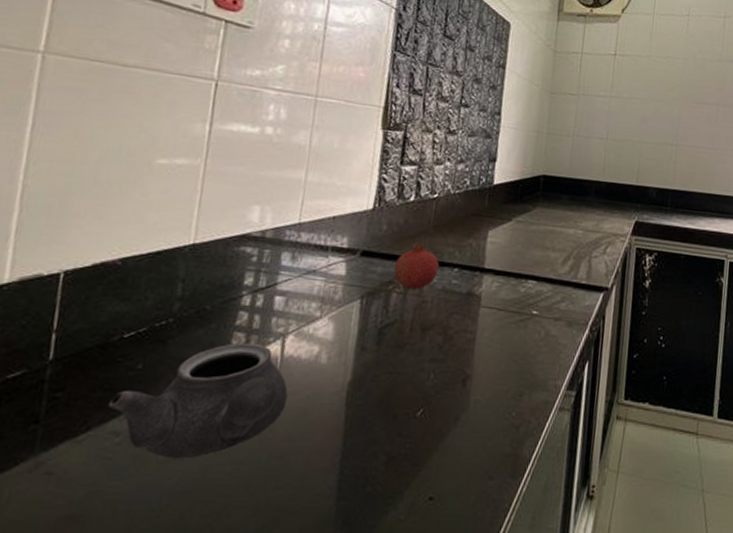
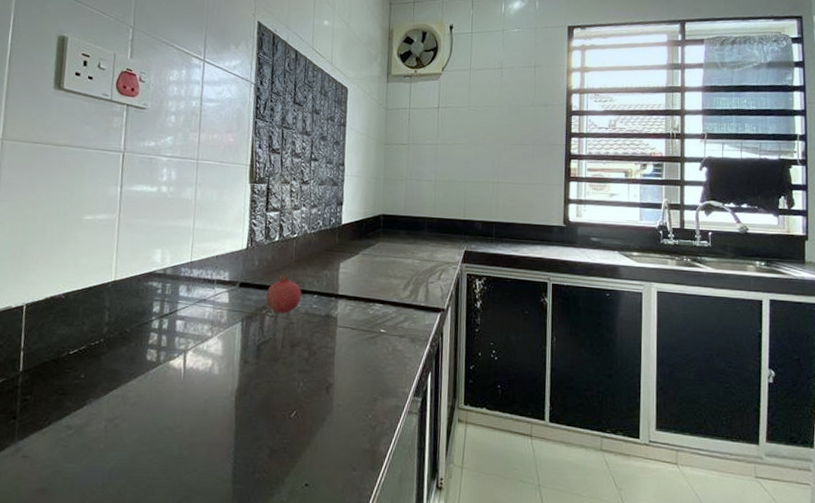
teapot: present [108,342,288,459] -> none [62,357,191,448]

